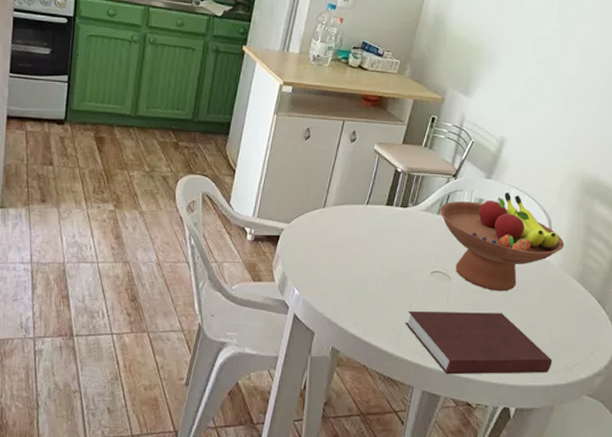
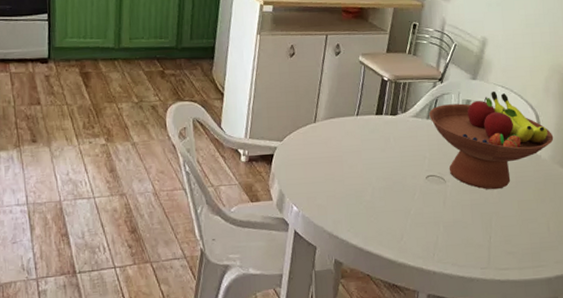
notebook: present [405,311,552,375] -> none [404,210,552,276]

